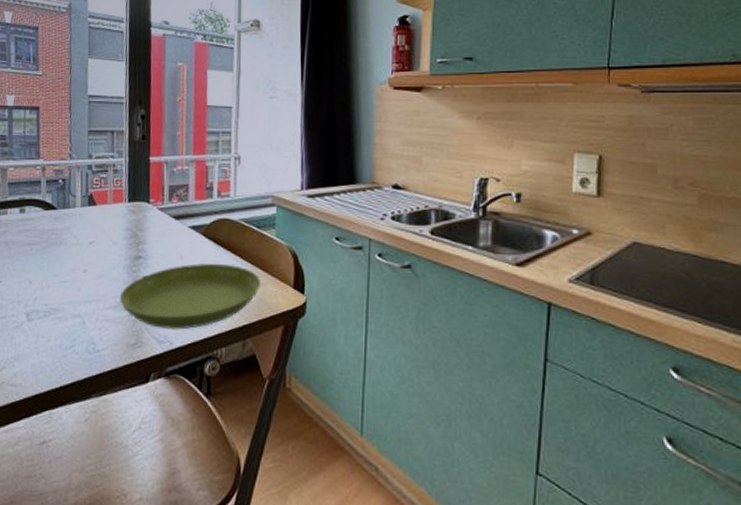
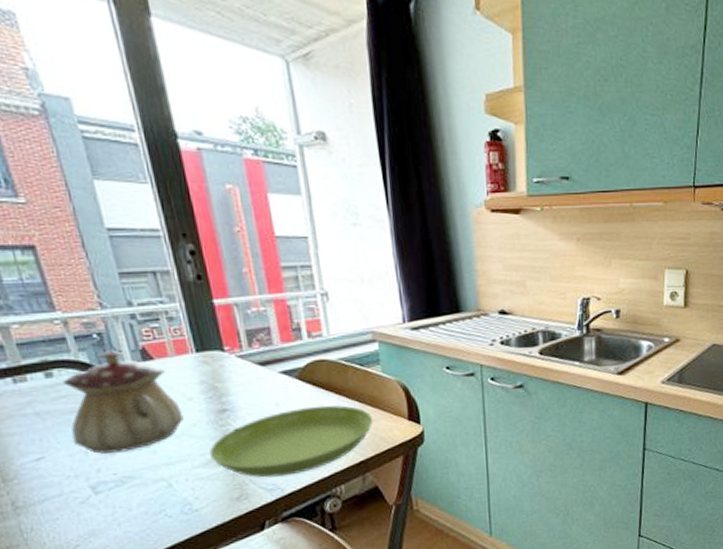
teapot: none [24,194,107,285] -> present [62,349,184,454]

